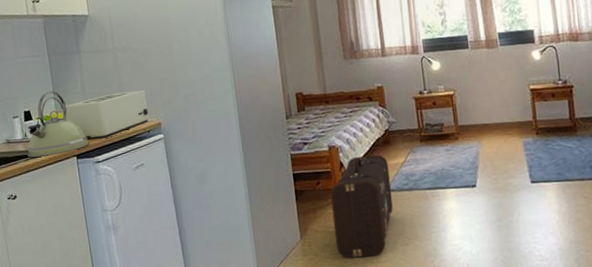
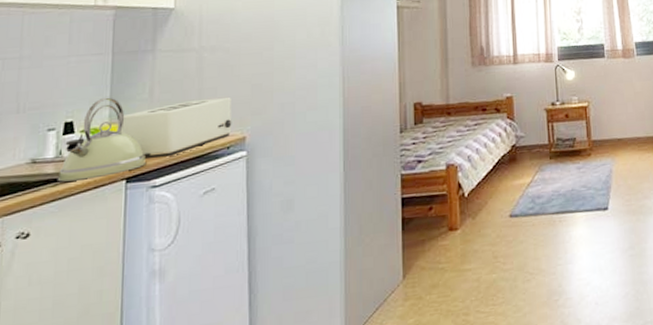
suitcase: present [330,154,393,259] -> none [443,174,515,302]

